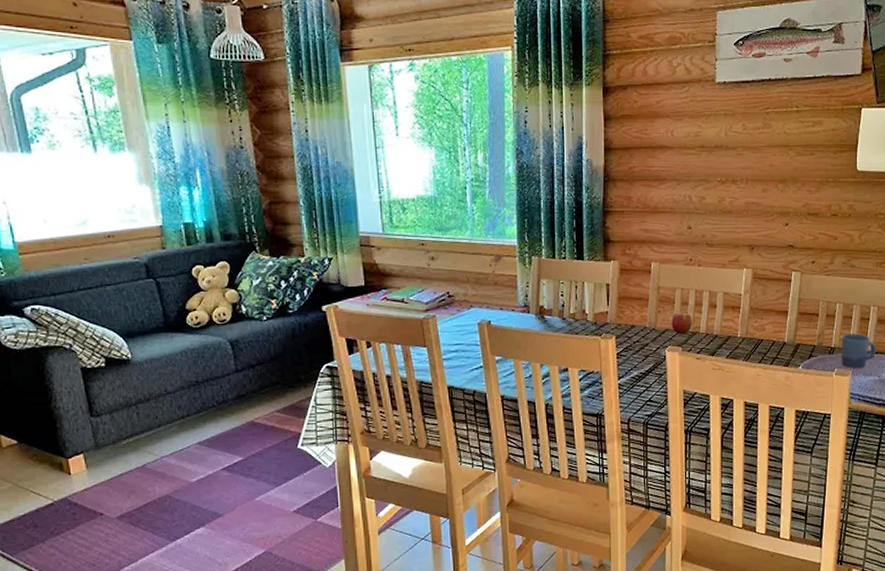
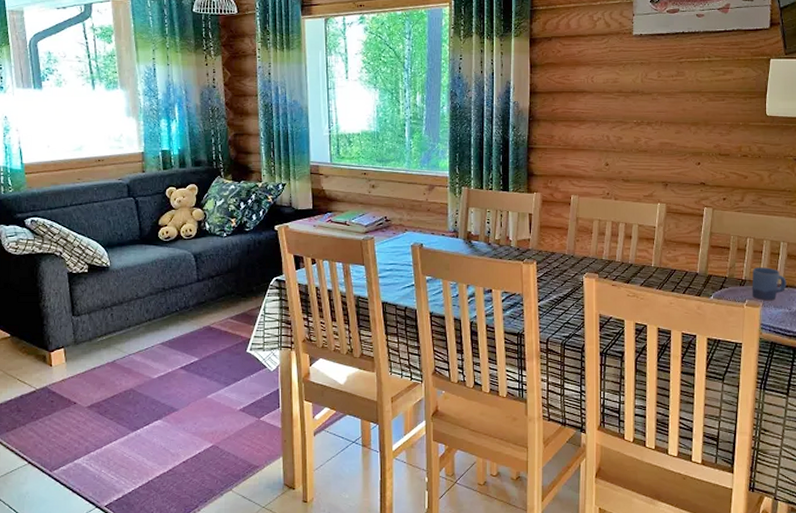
fruit: present [671,312,692,335] -> none [589,242,608,263]

